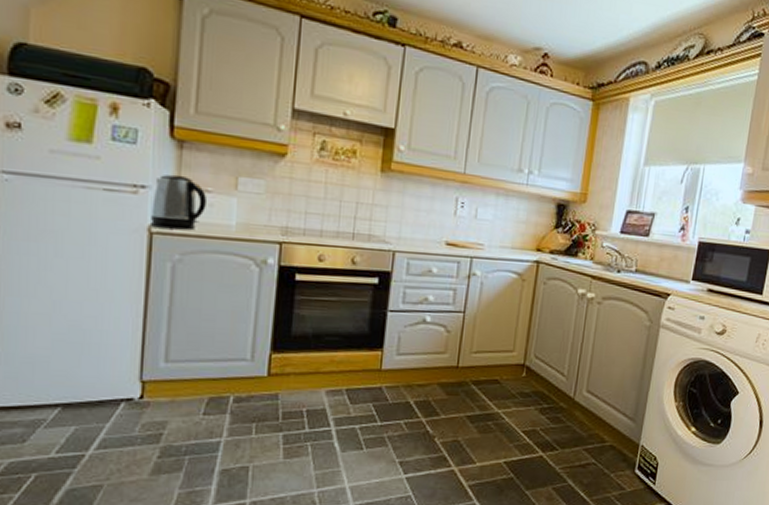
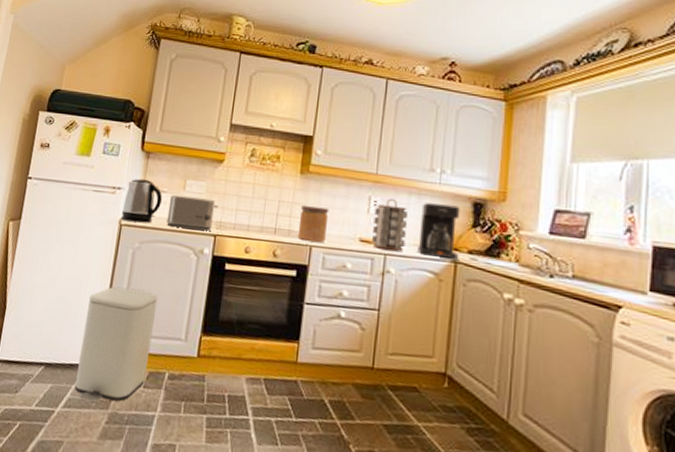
pedal bin: none [109,307,213,438] -> present [74,286,158,402]
toaster: none [215,196,283,239] -> present [166,195,218,232]
jar: none [379,208,414,247] -> present [297,206,329,242]
spice rack: none [457,199,495,255] -> present [371,198,408,252]
coffee maker: none [503,204,545,259] -> present [417,203,461,259]

